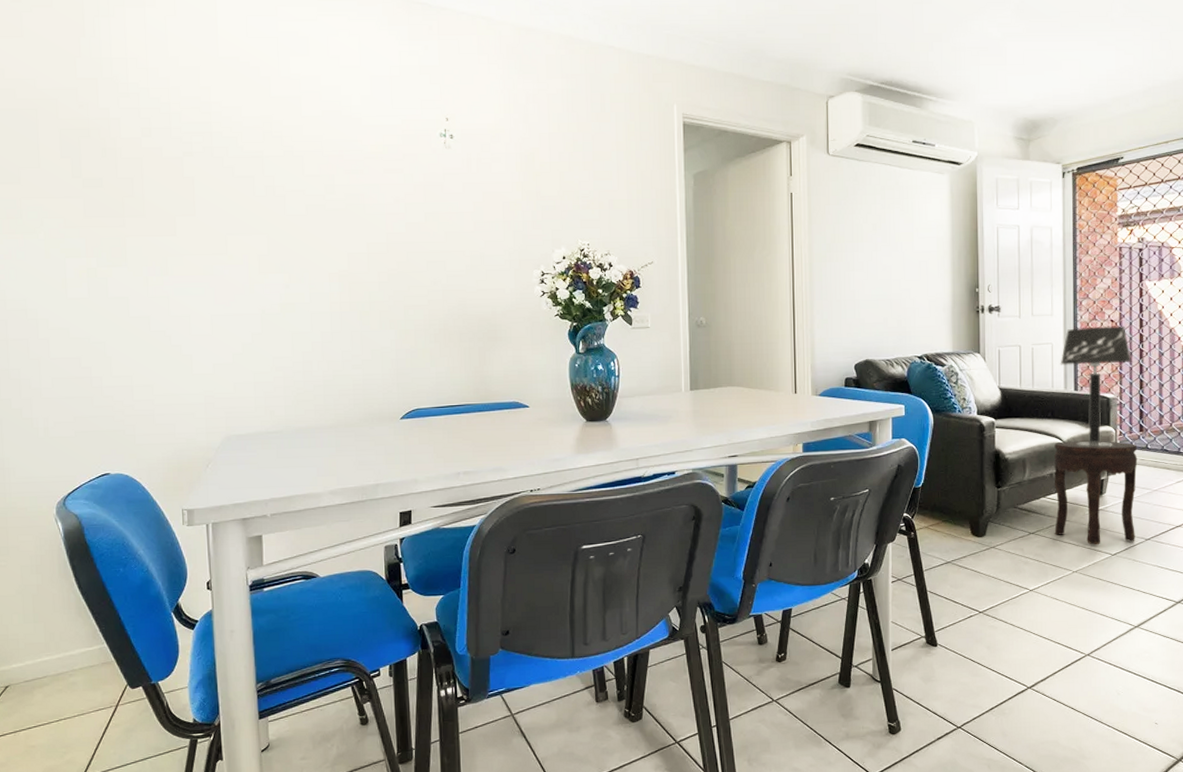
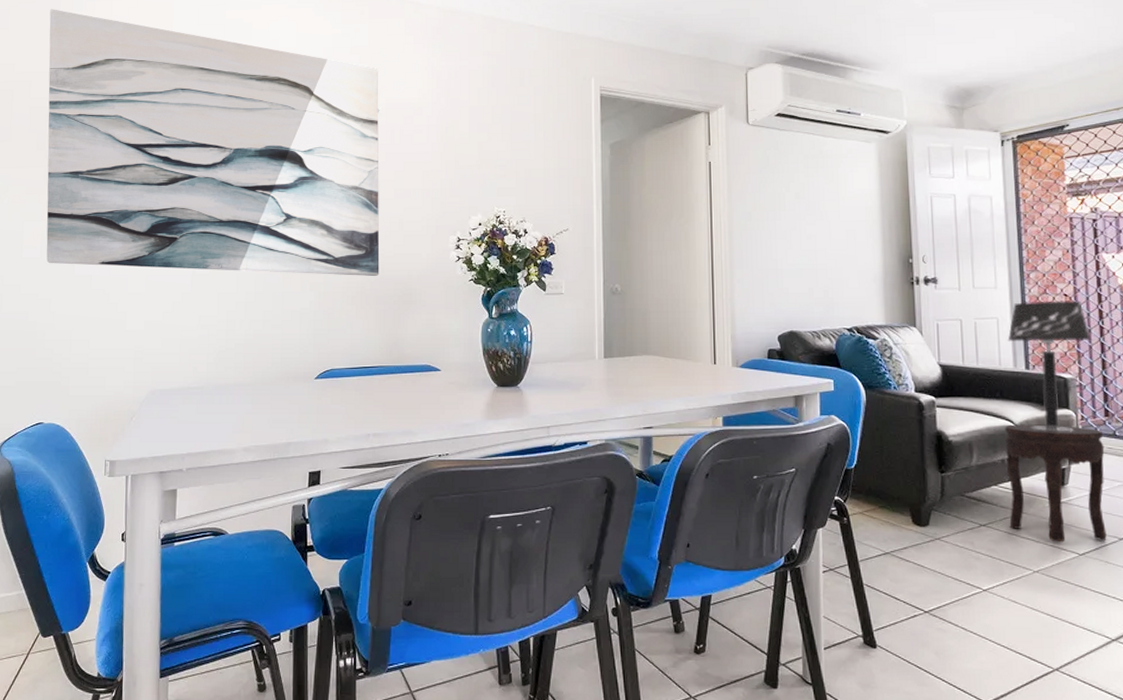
wall art: none [71,15,462,313] -> present [46,9,380,276]

